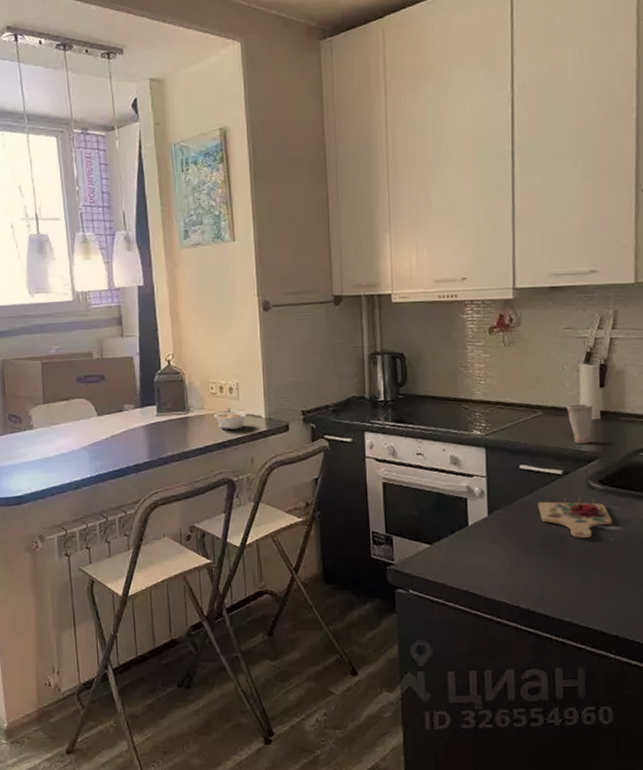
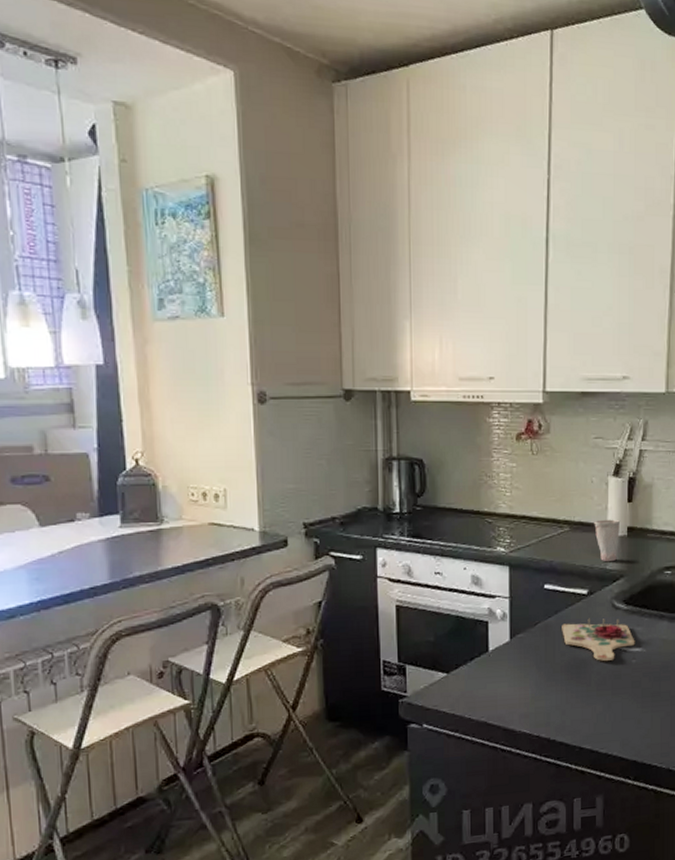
legume: present [213,408,247,430] -> none [194,519,236,545]

